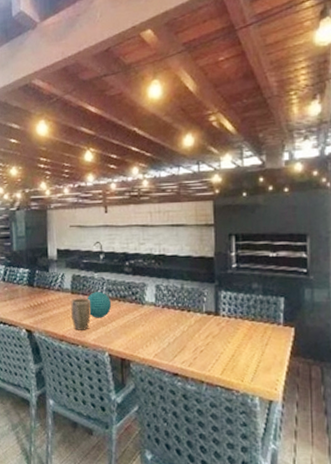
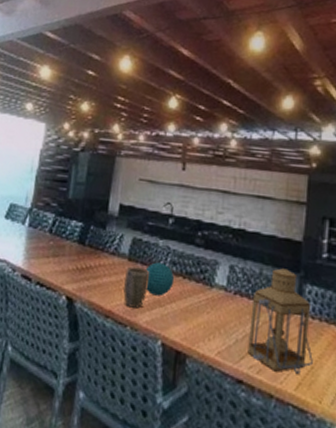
lantern: none [178,281,233,363] -> present [247,268,313,374]

